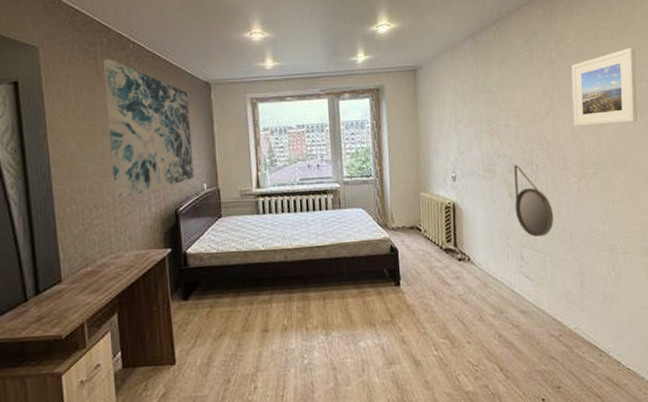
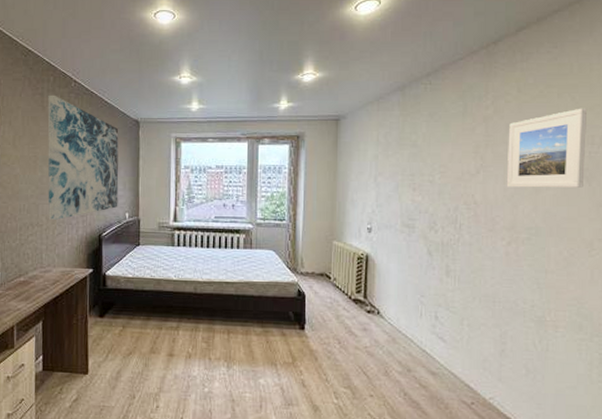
home mirror: present [513,164,554,237] -> none [433,222,475,298]

